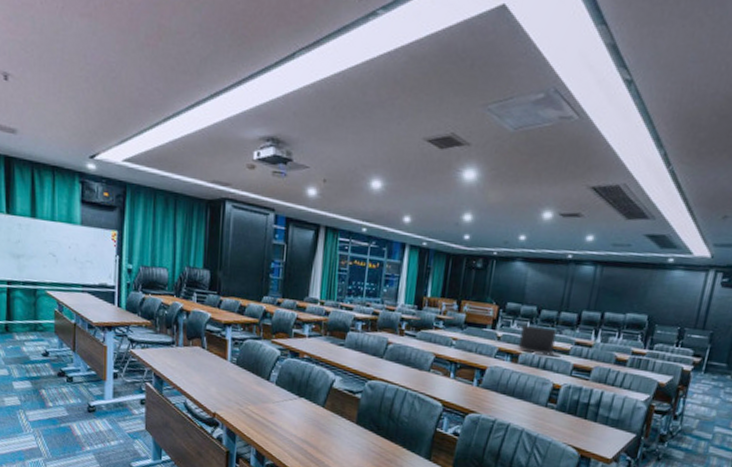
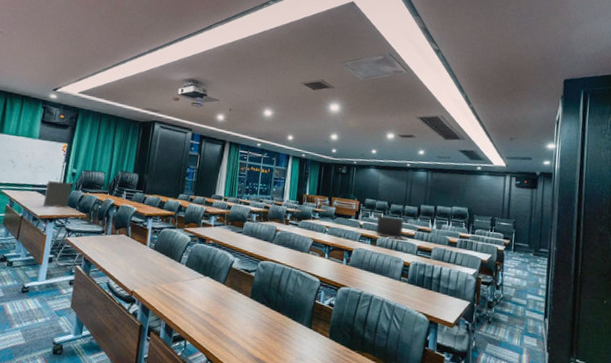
binder: none [98,279,129,314] -> present [43,181,72,208]

